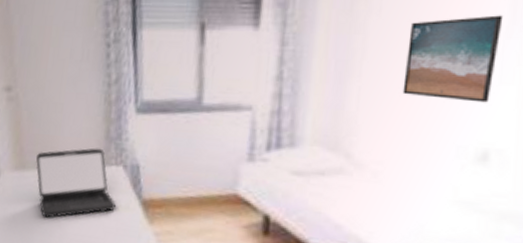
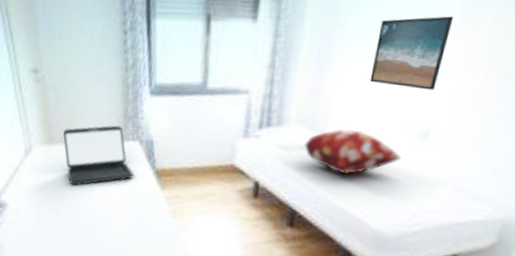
decorative pillow: none [325,150,453,208] -> present [304,129,401,175]

